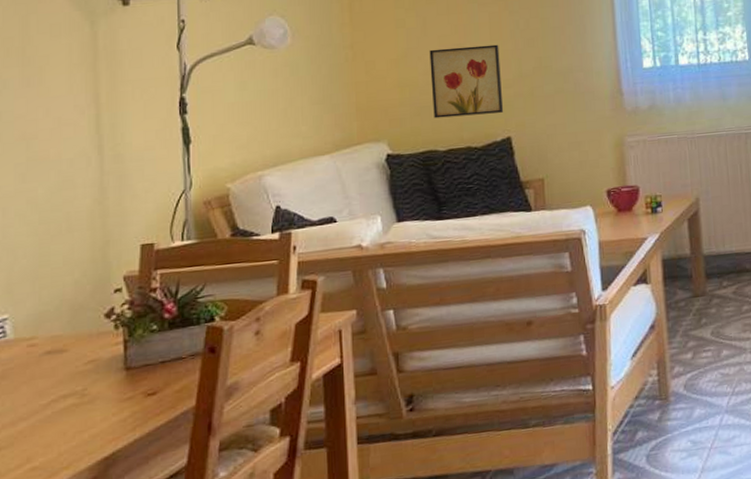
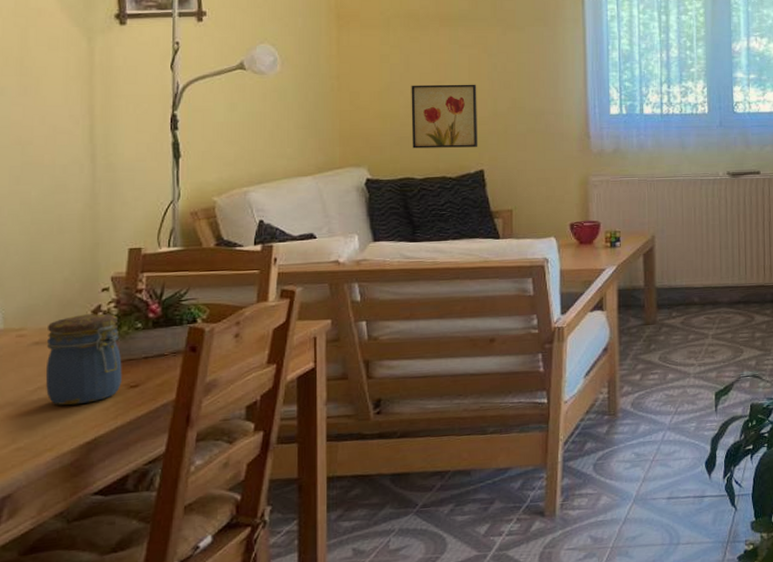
jar: none [58,316,139,419] -> present [45,313,122,405]

